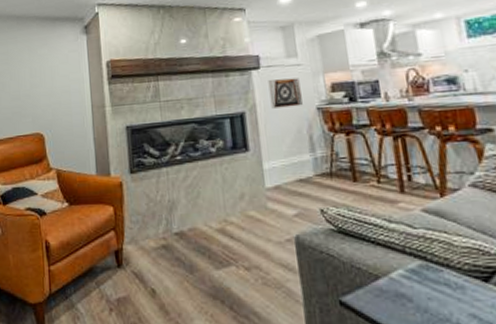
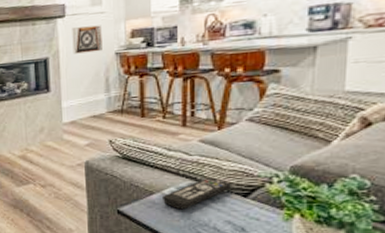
remote control: none [389,256,469,299] -> present [161,177,233,210]

